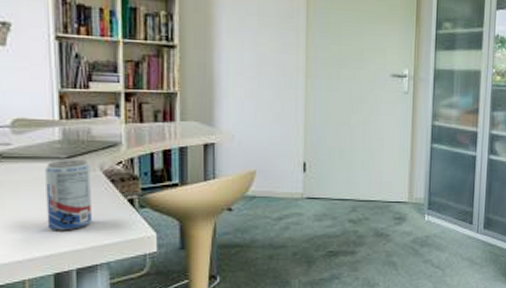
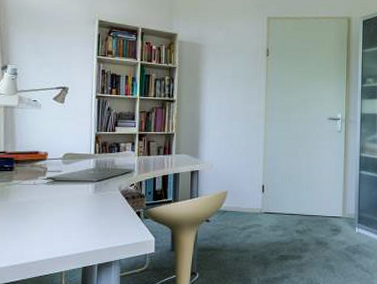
beverage can: present [45,159,92,231] -> none [80,182,112,235]

